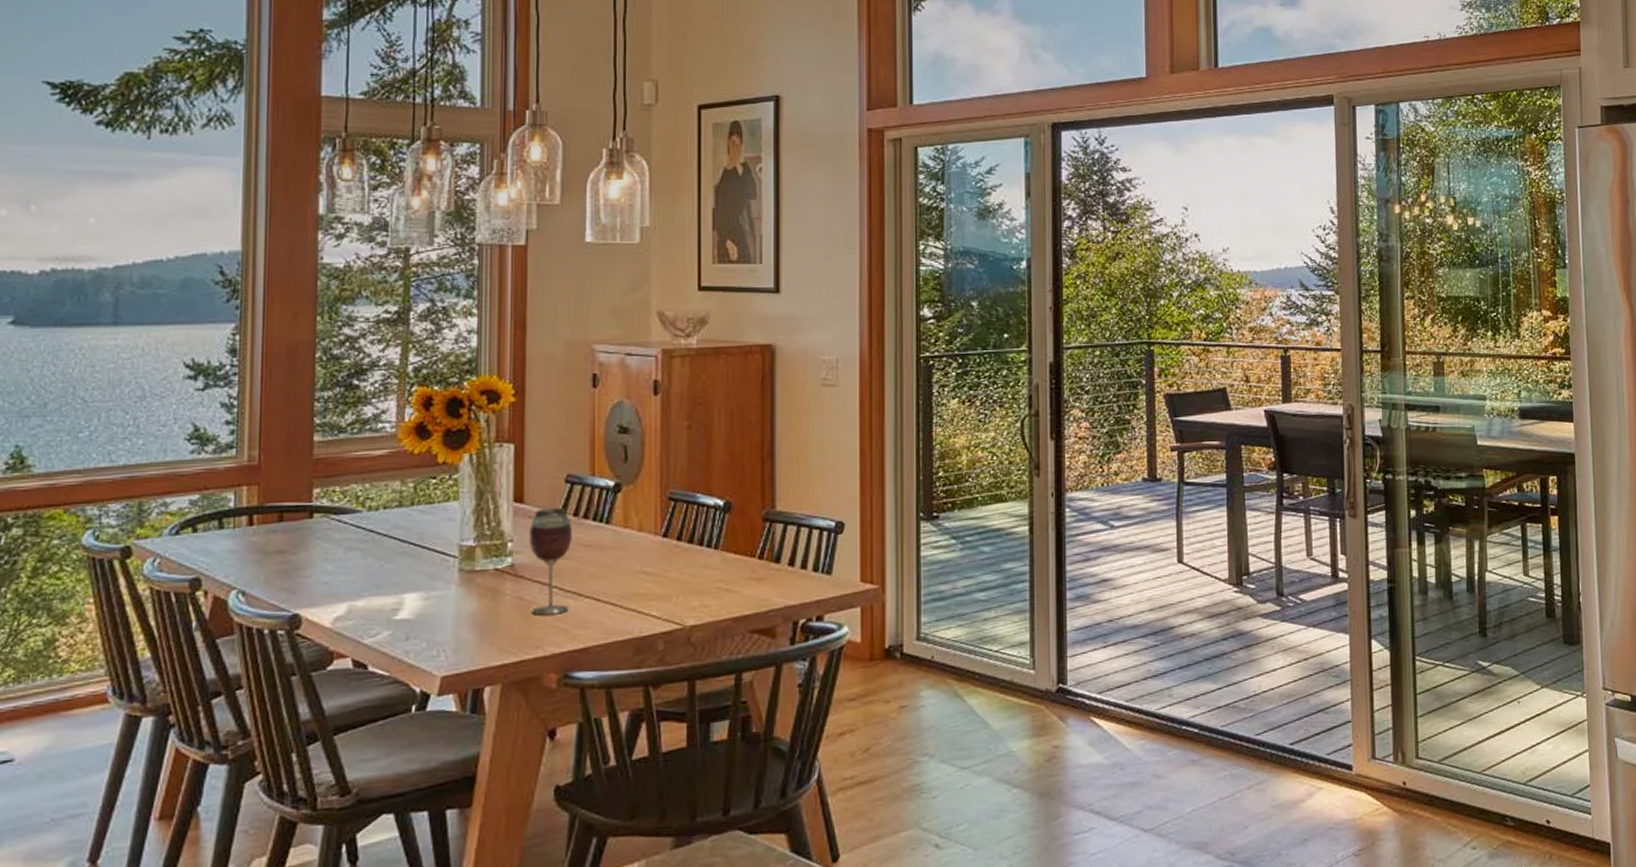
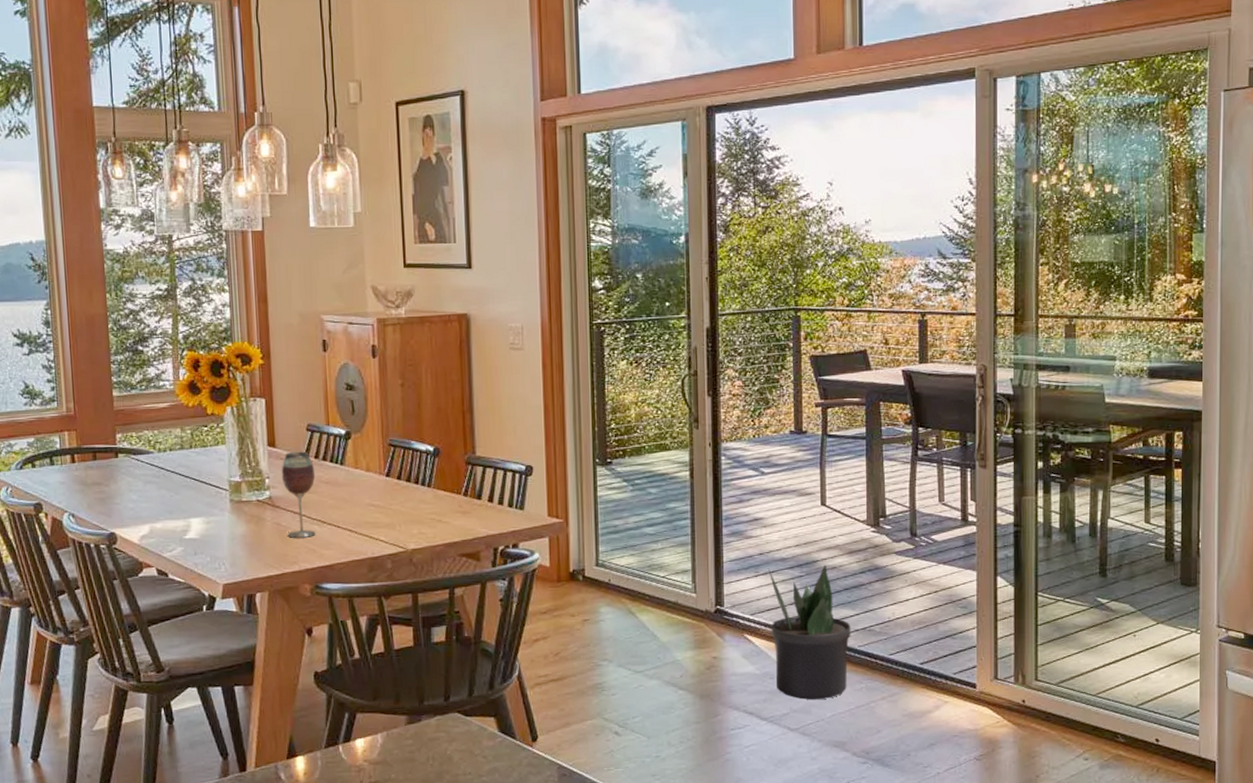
planter: none [1118,631,1213,793] -> present [768,565,851,700]

